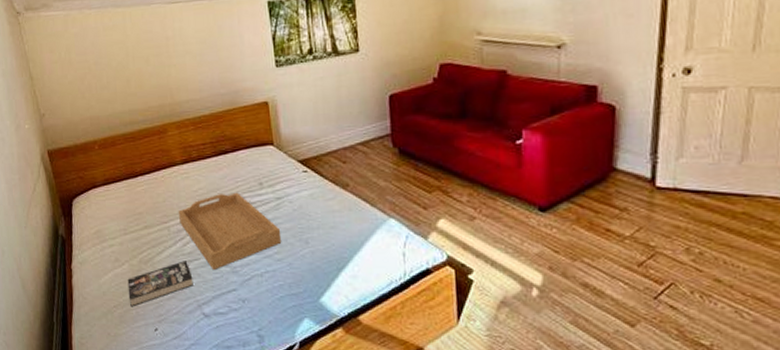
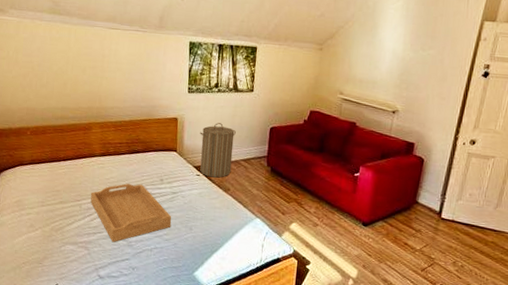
book: present [127,261,194,307] -> none [37,232,95,265]
laundry hamper: none [299,99,347,172] -> present [200,123,236,178]

